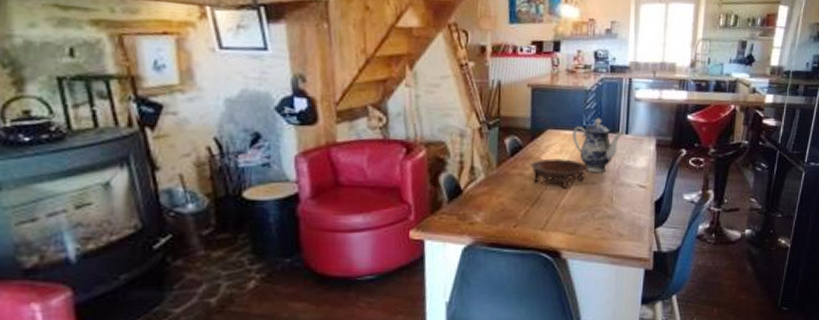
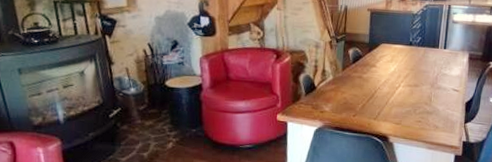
bowl: present [530,158,588,189] -> none [367,65,413,90]
teapot: present [573,117,623,173] -> none [401,35,442,79]

